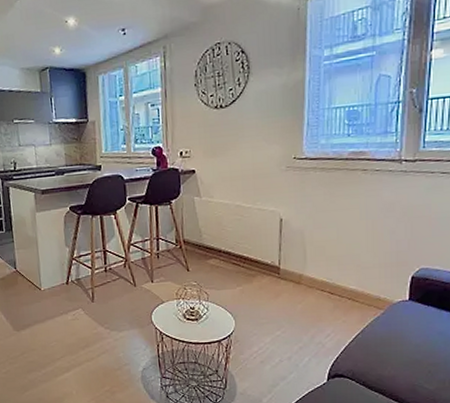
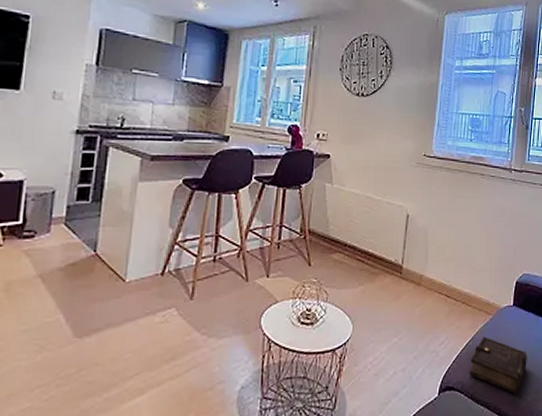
book: none [359,330,428,383] -> present [468,336,527,394]

